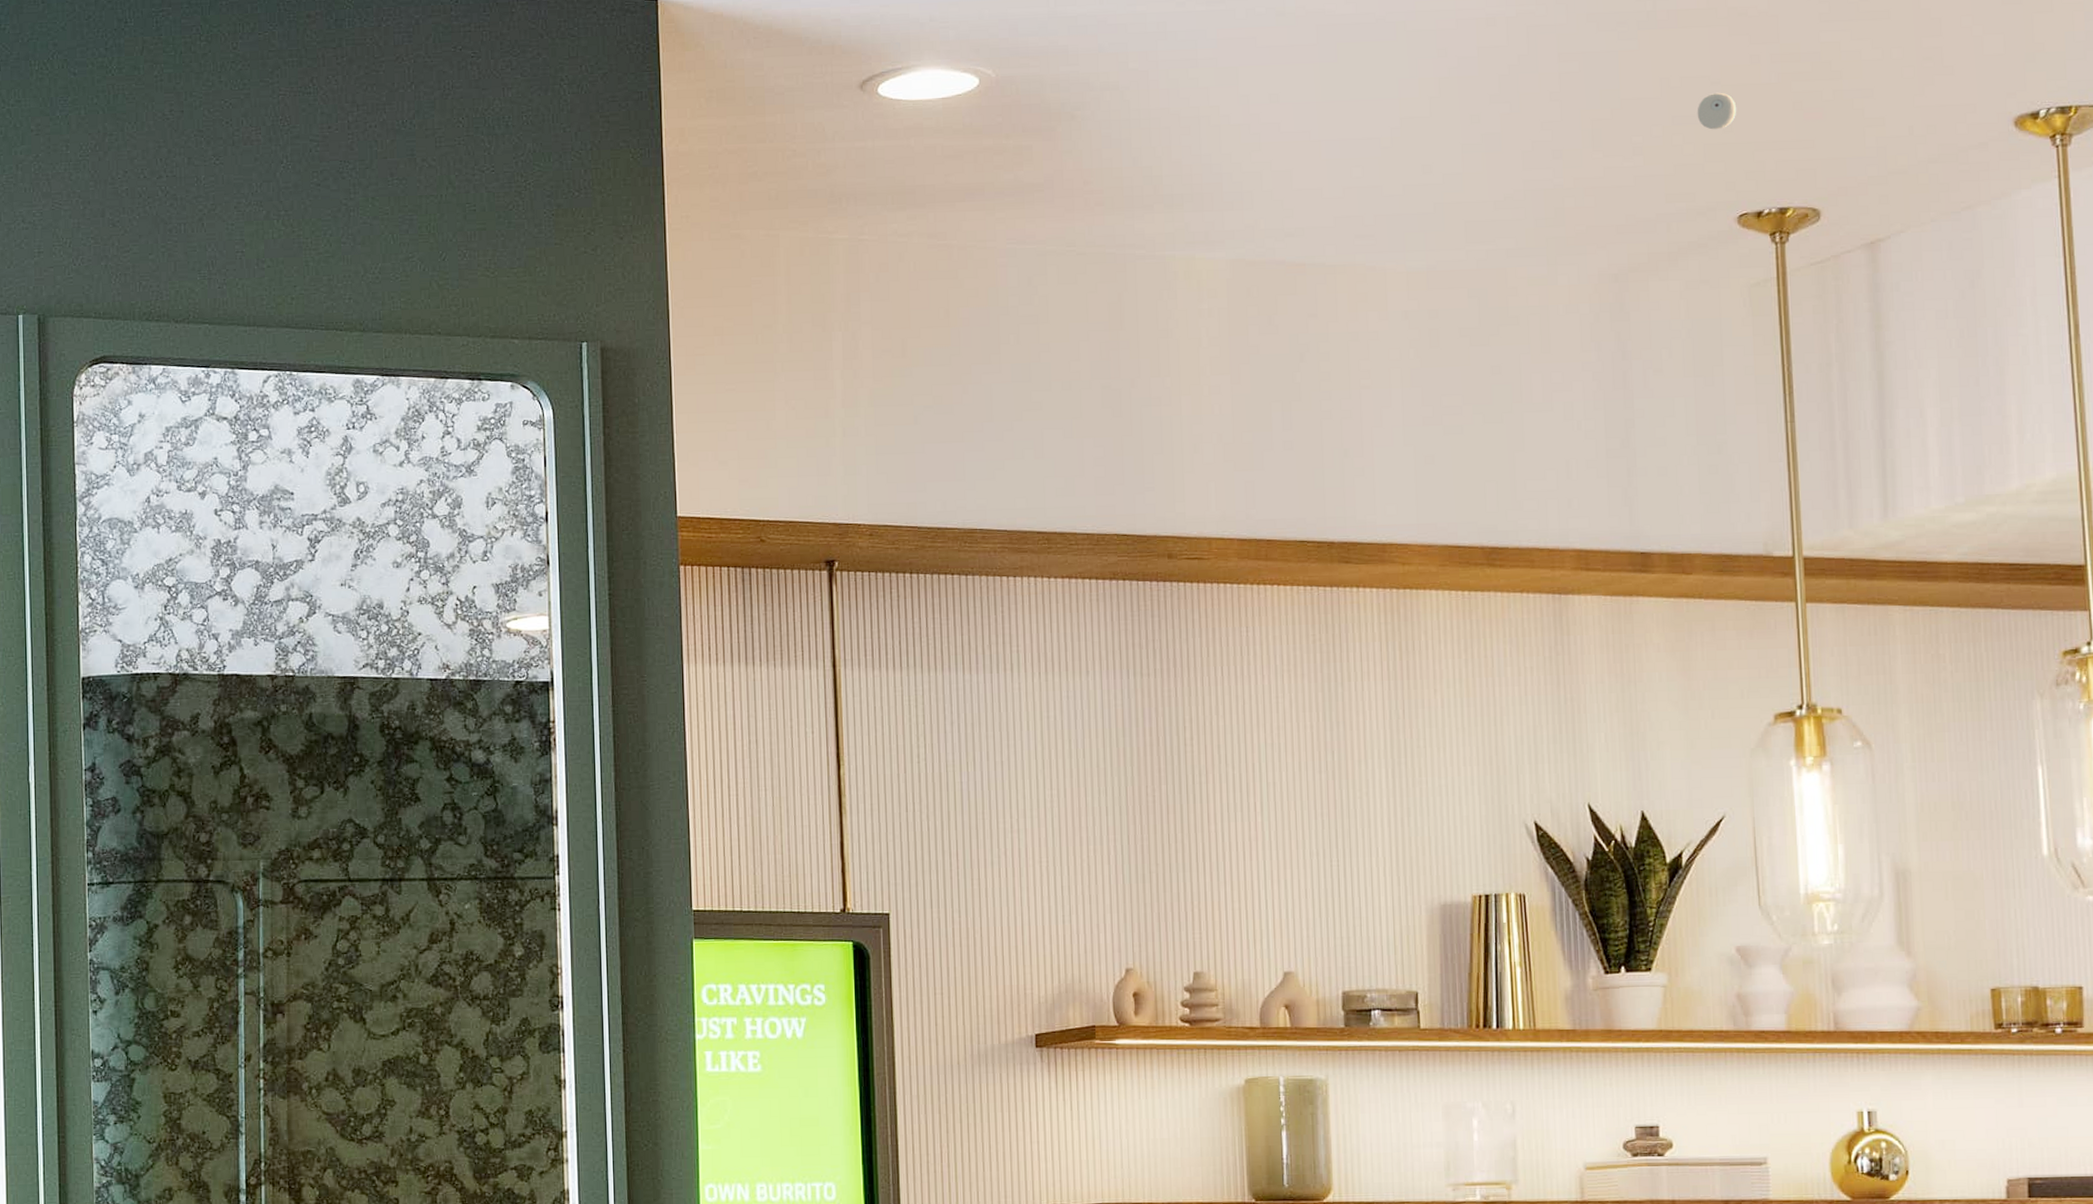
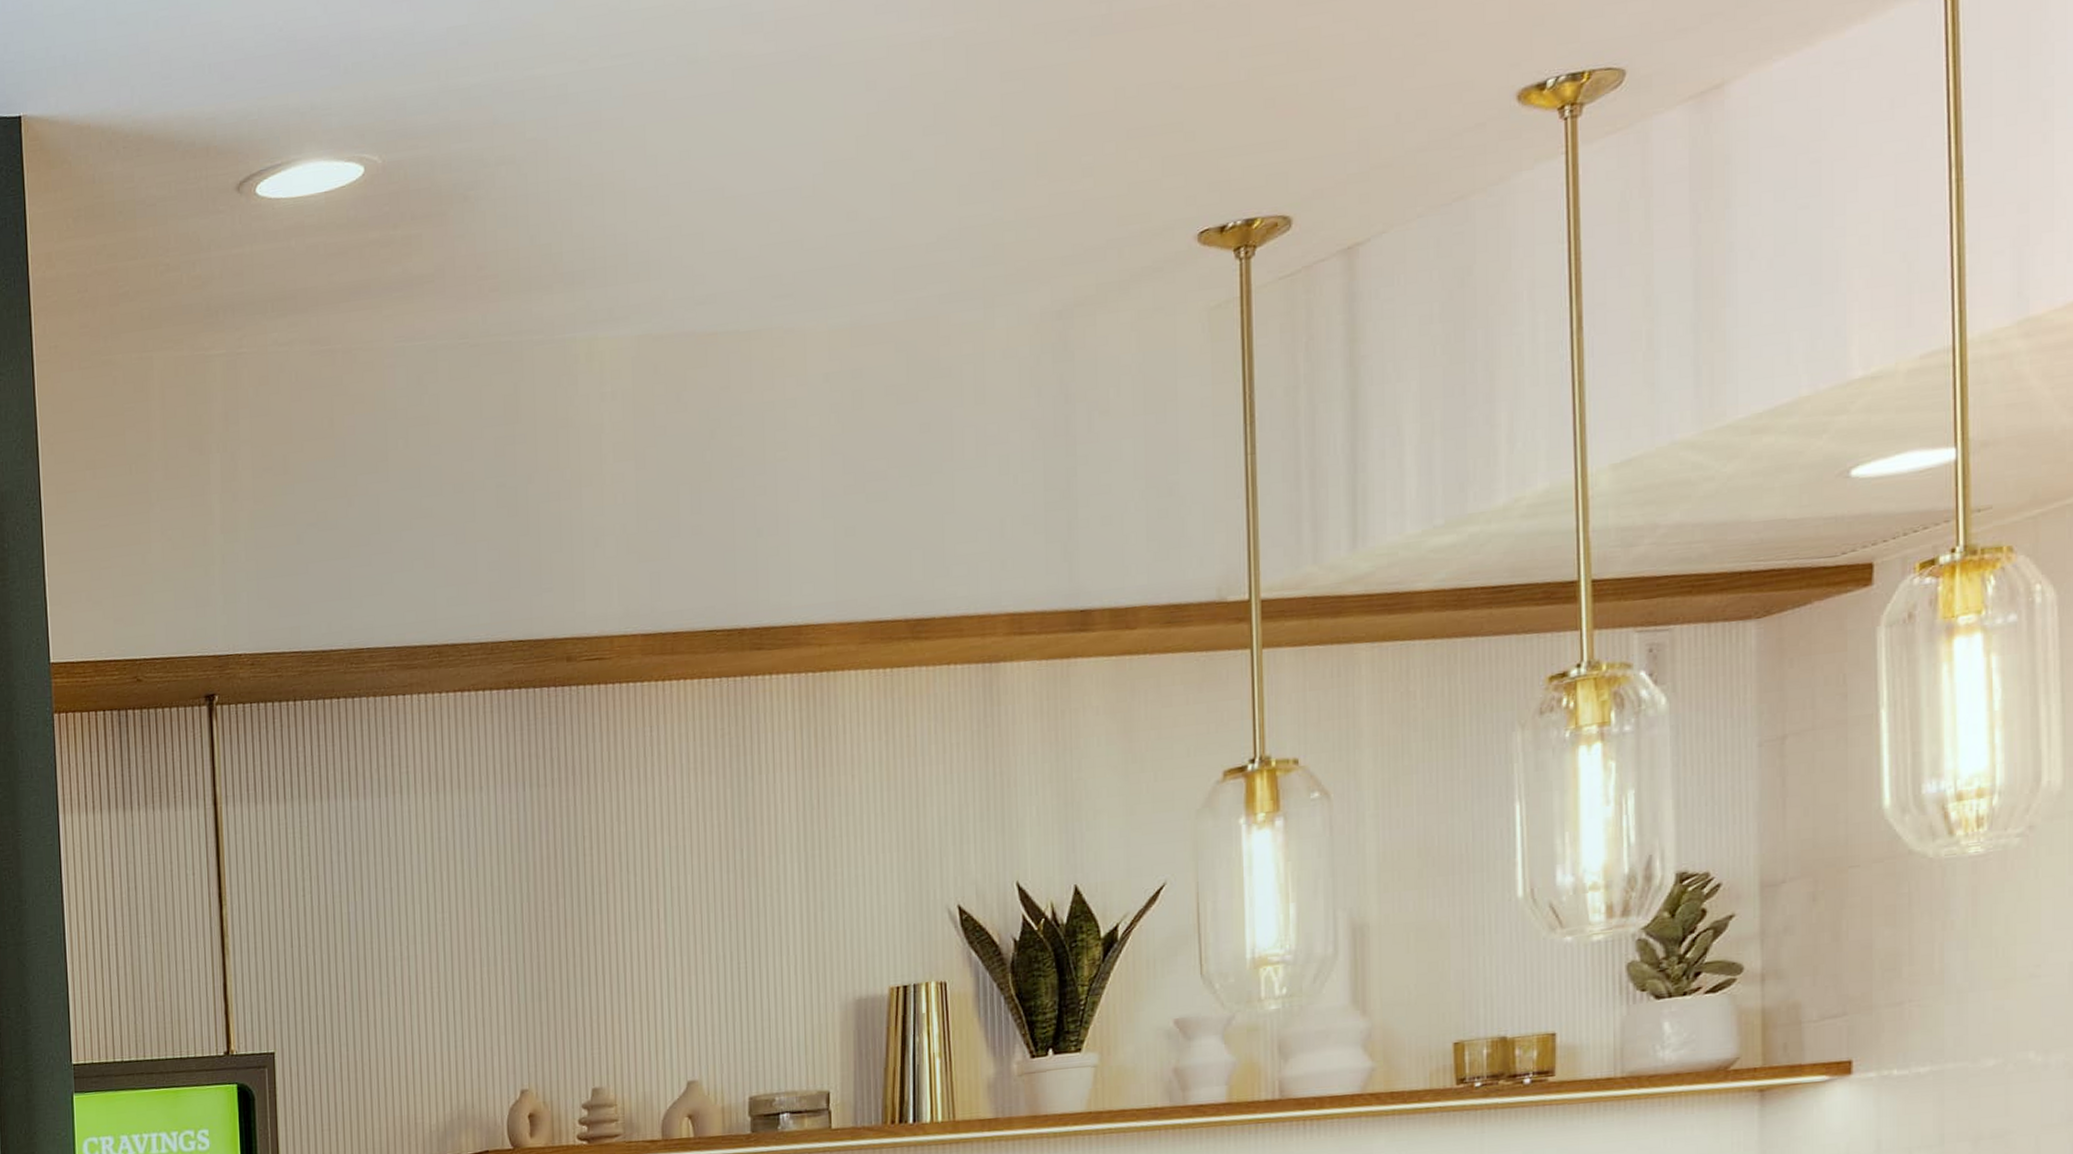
eyeball: present [1697,92,1737,130] -> none [1155,97,1201,140]

